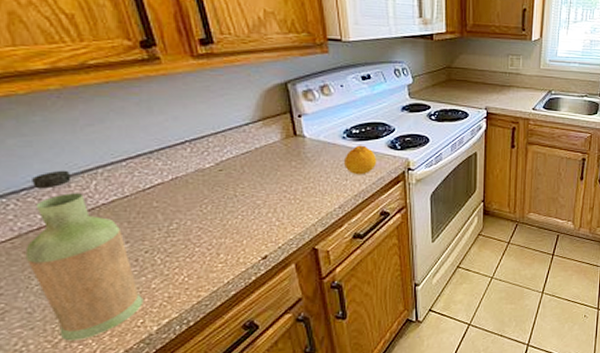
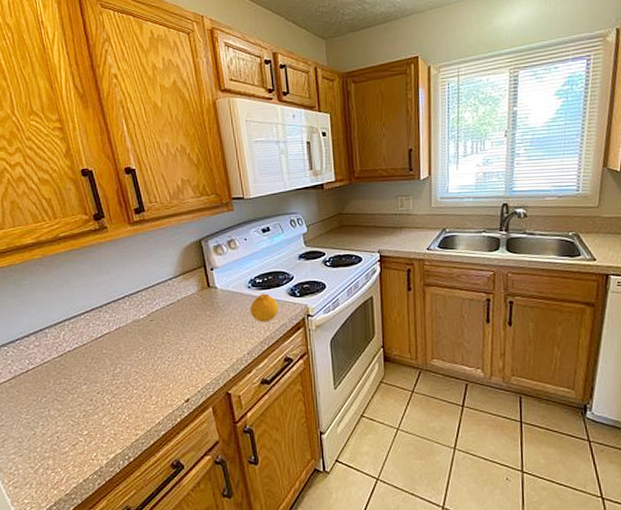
bottle: present [25,170,144,341] -> none [18,323,96,468]

